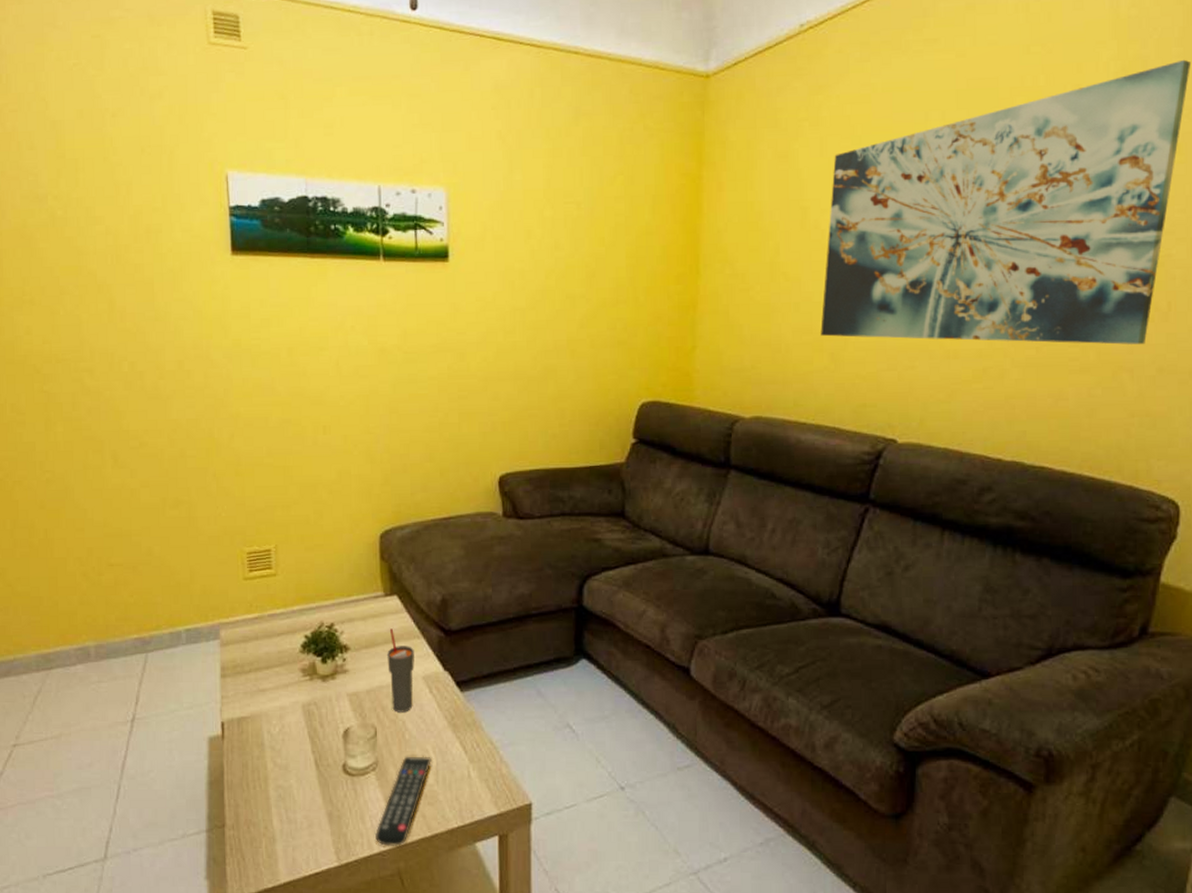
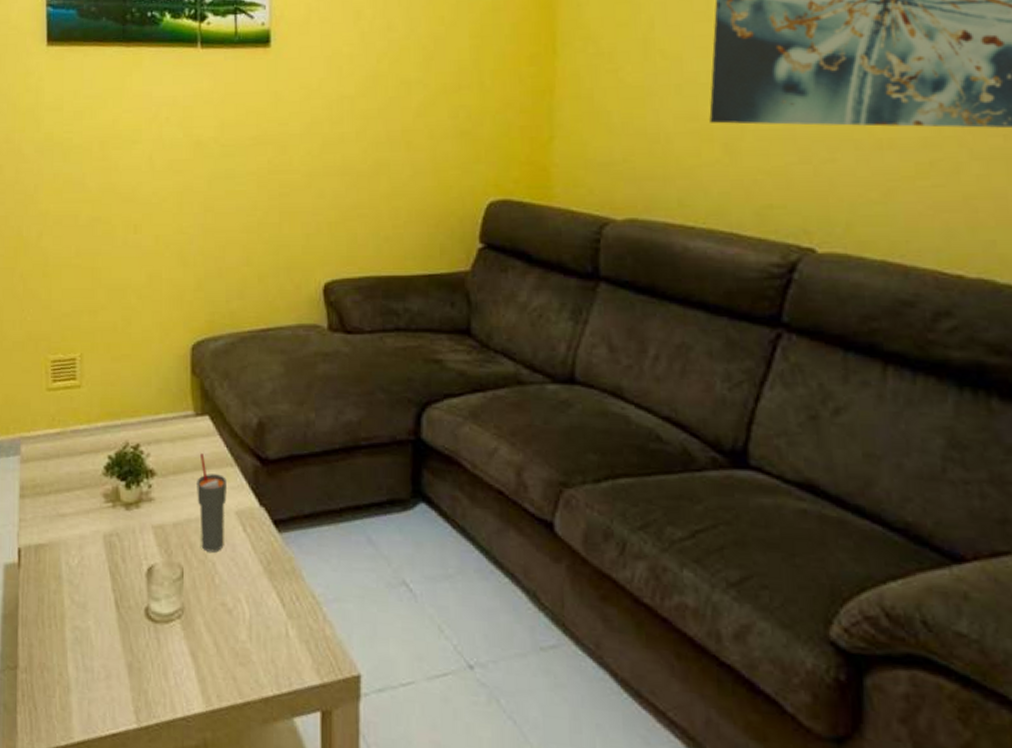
remote control: present [375,756,433,846] -> none [180,604,245,712]

